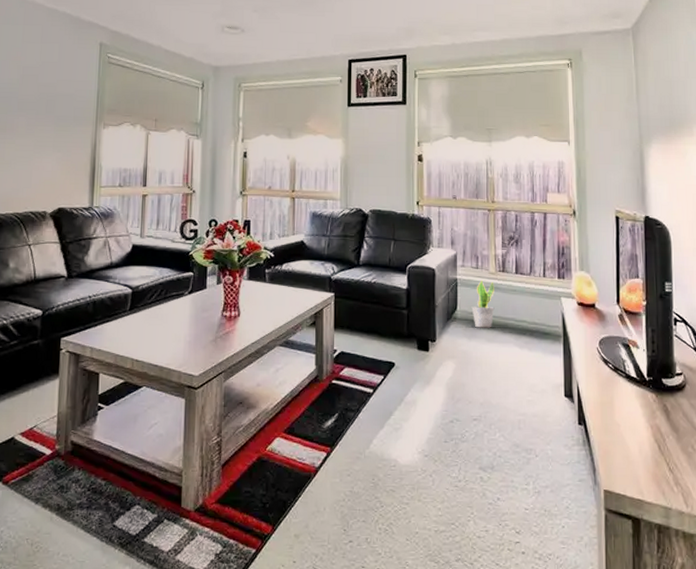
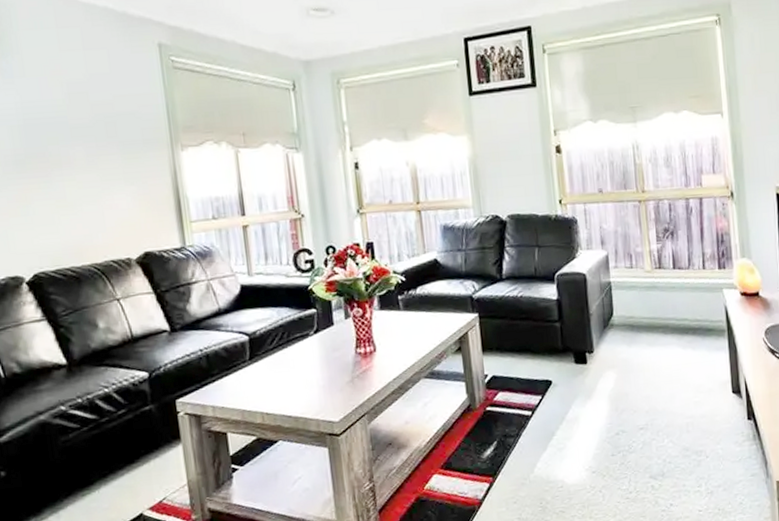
potted plant: present [471,280,495,328] -> none [629,280,654,333]

